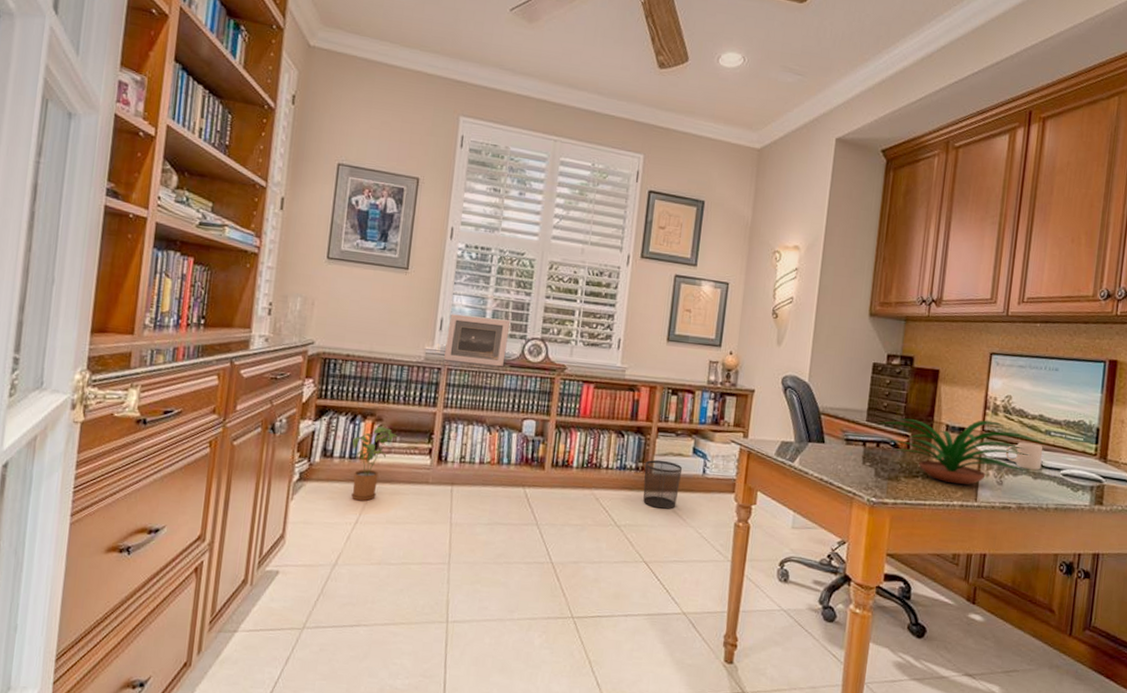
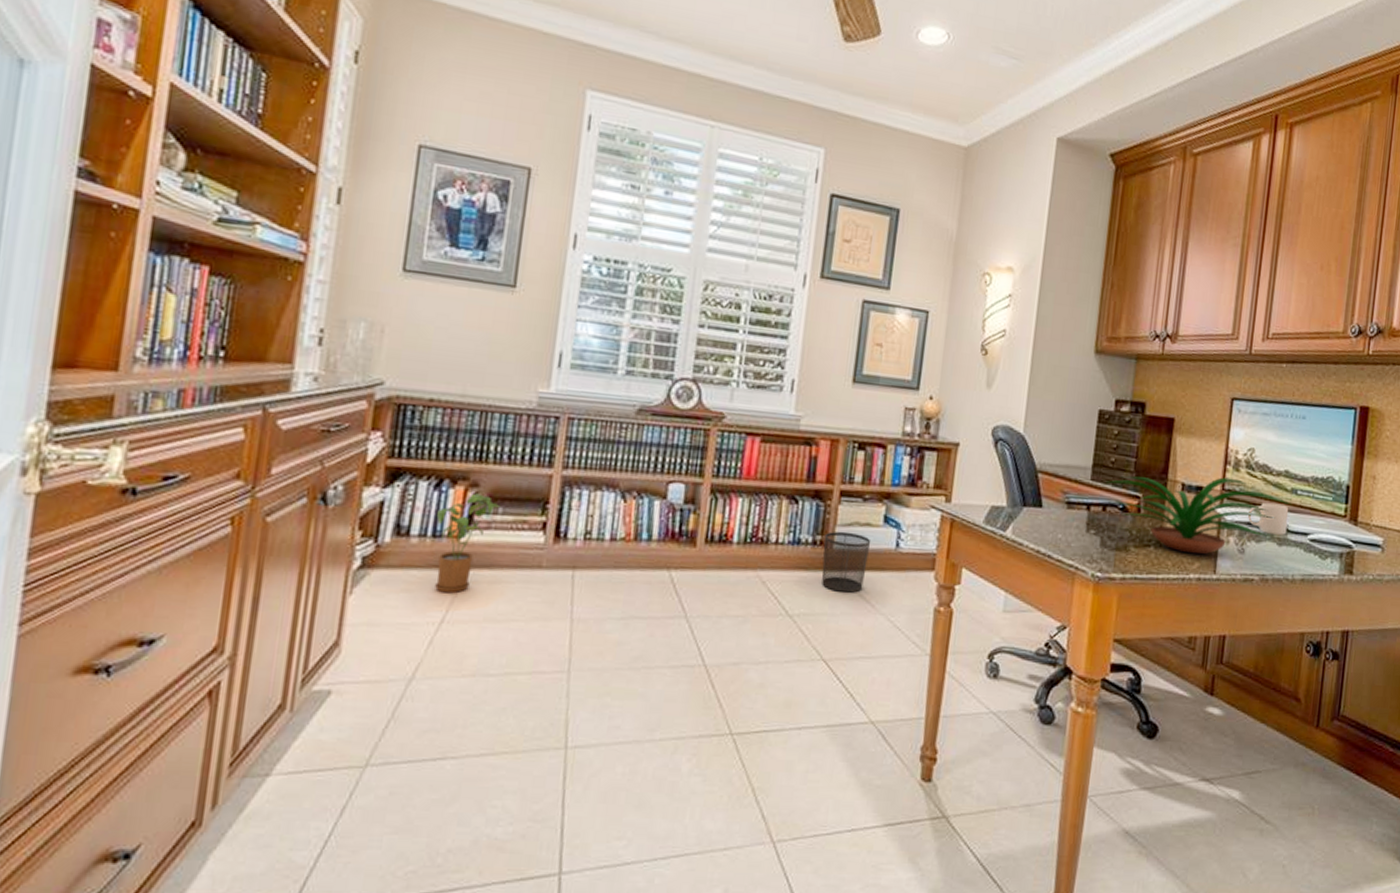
picture frame: present [443,313,510,367] -> none [562,346,651,416]

